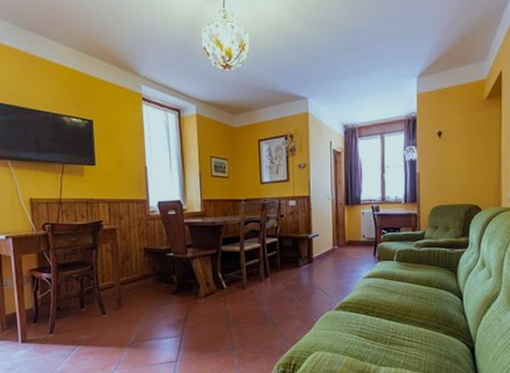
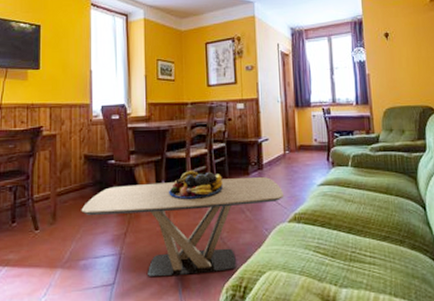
coffee table: none [143,269,331,356] -> present [81,176,283,277]
fruit bowl: none [225,263,275,289] -> present [169,171,223,199]

